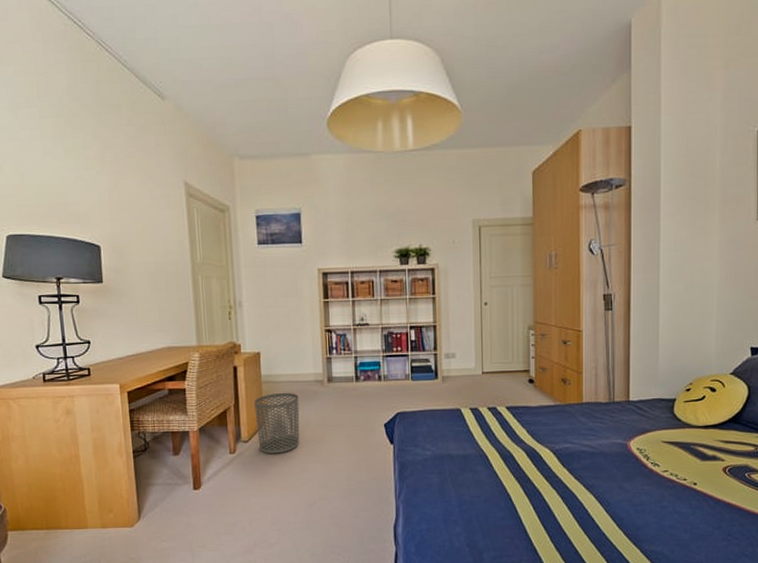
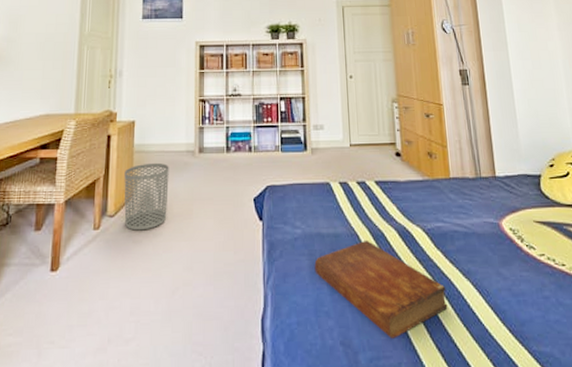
bible: none [444,460,569,541] -> present [314,240,448,339]

